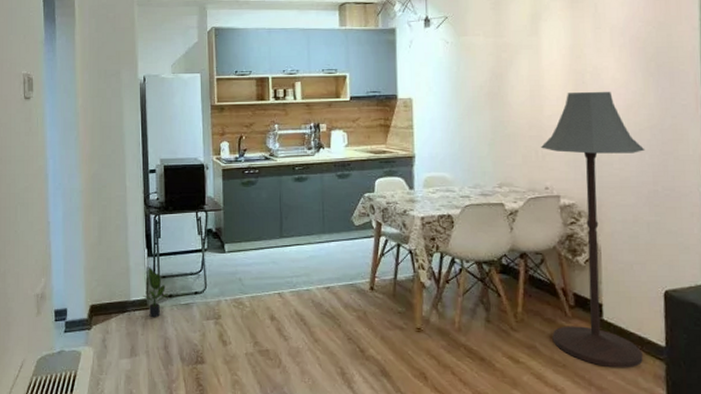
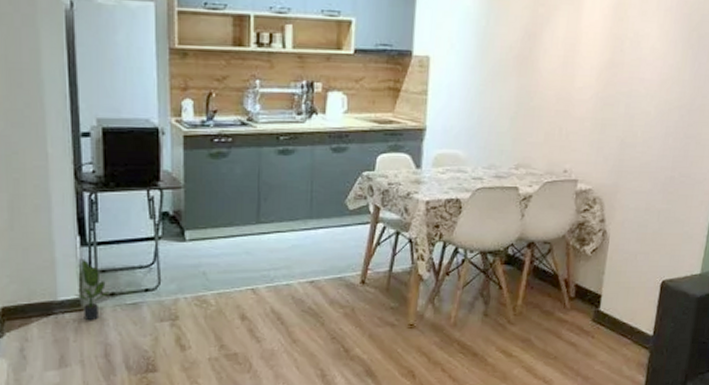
floor lamp: present [541,91,645,368] -> none [548,61,671,358]

